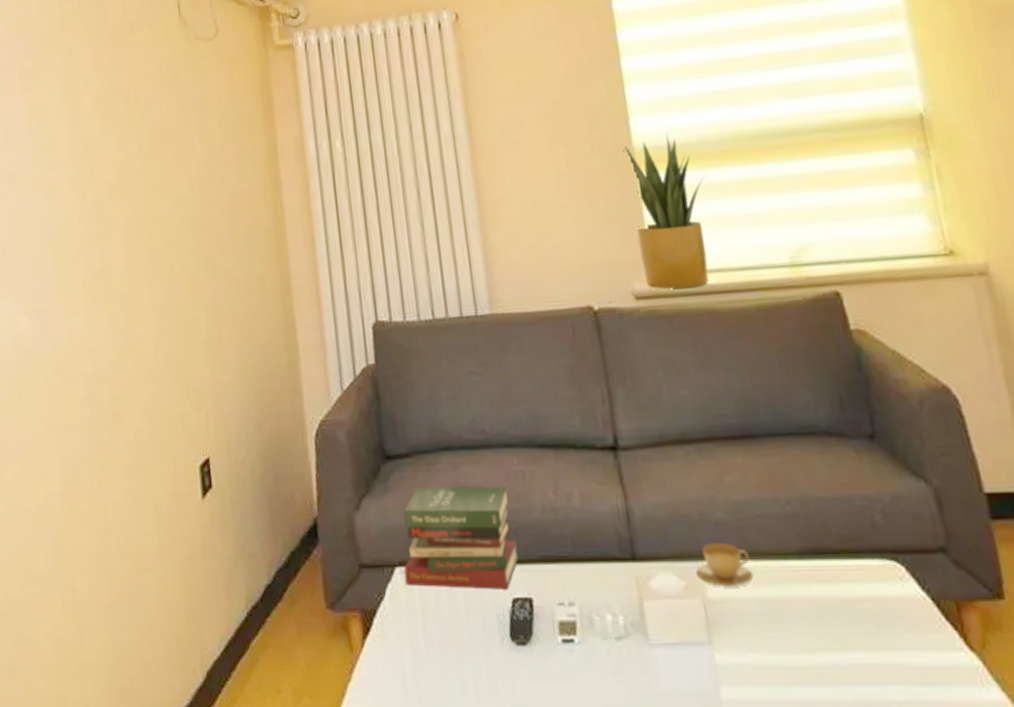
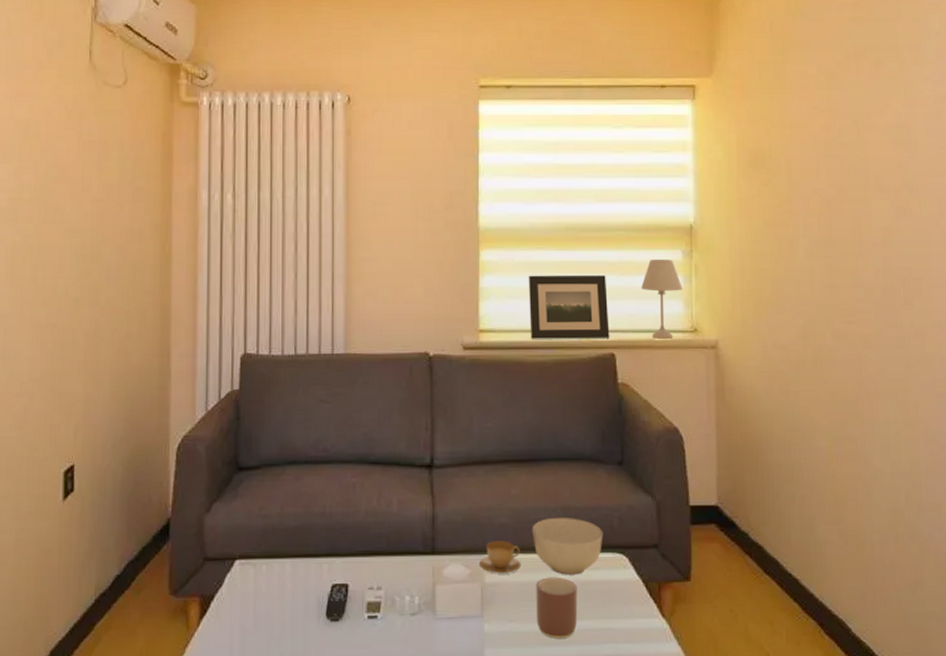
books: present [403,485,518,590] -> none [243,493,342,578]
planter: present [623,134,709,290] -> none [470,219,530,344]
picture frame: none [705,191,829,281] -> present [528,274,610,339]
bowl: none [759,510,864,589] -> present [531,517,603,575]
mug: none [777,591,845,676] -> present [536,577,578,639]
table lamp: none [862,162,923,270] -> present [641,260,683,340]

